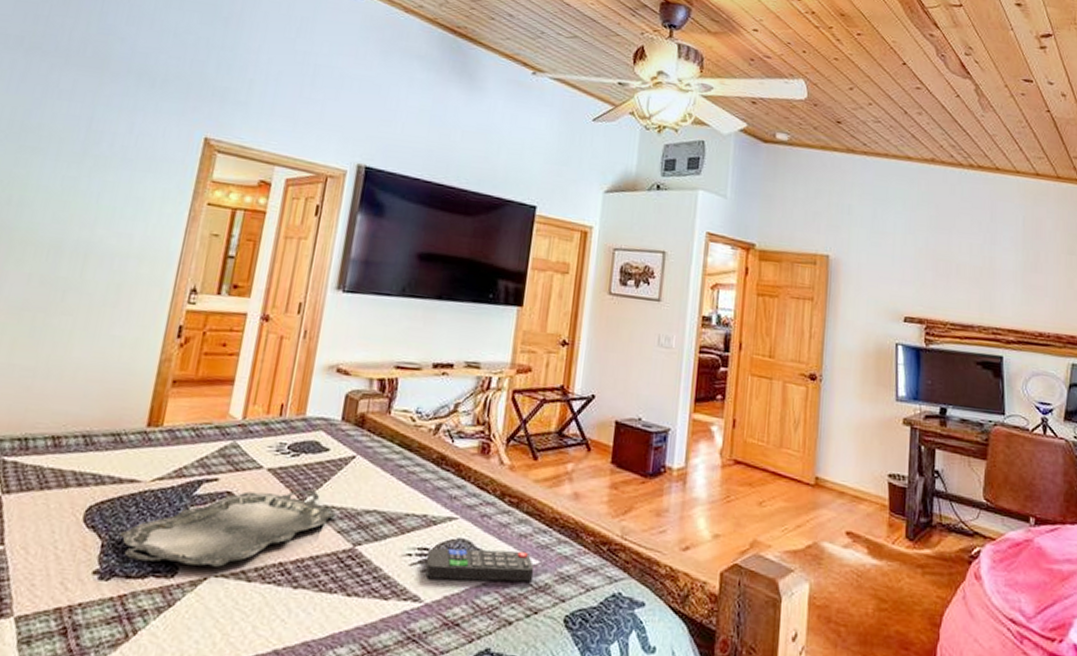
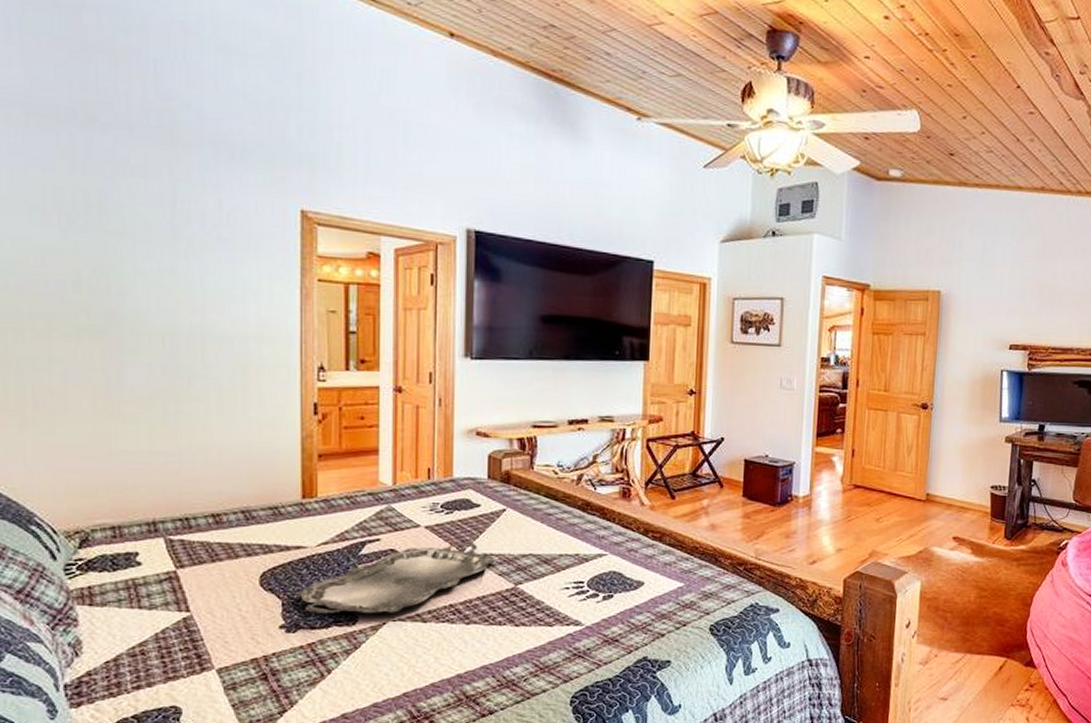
remote control: present [425,547,535,582] -> none [582,577,680,606]

